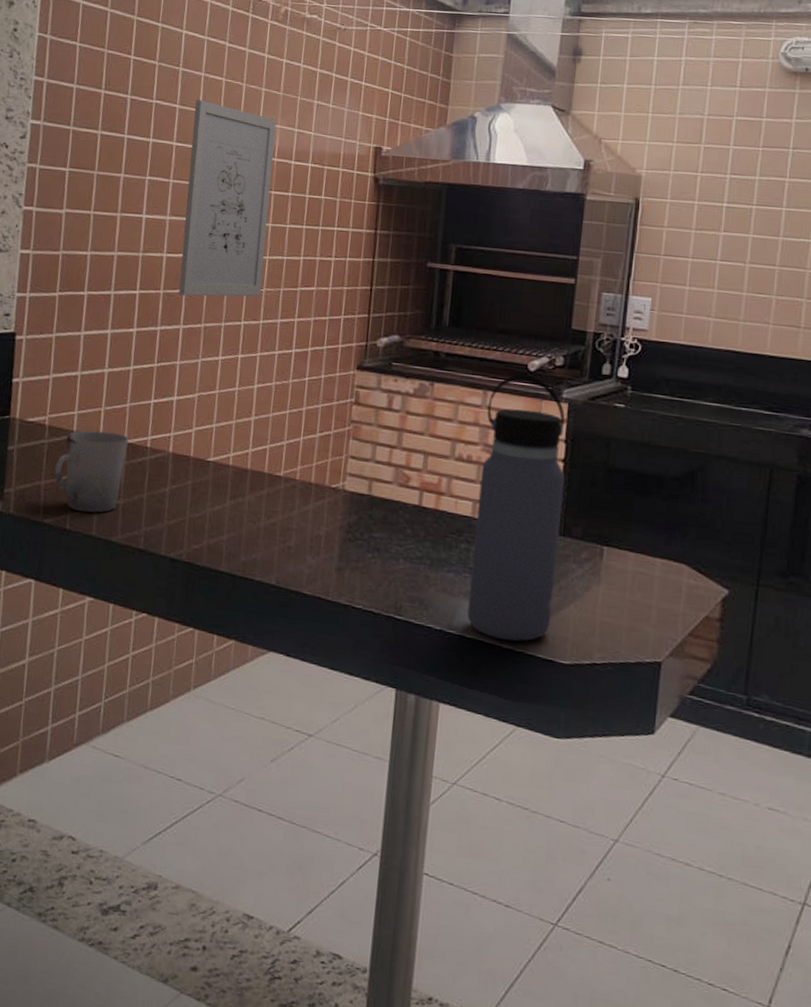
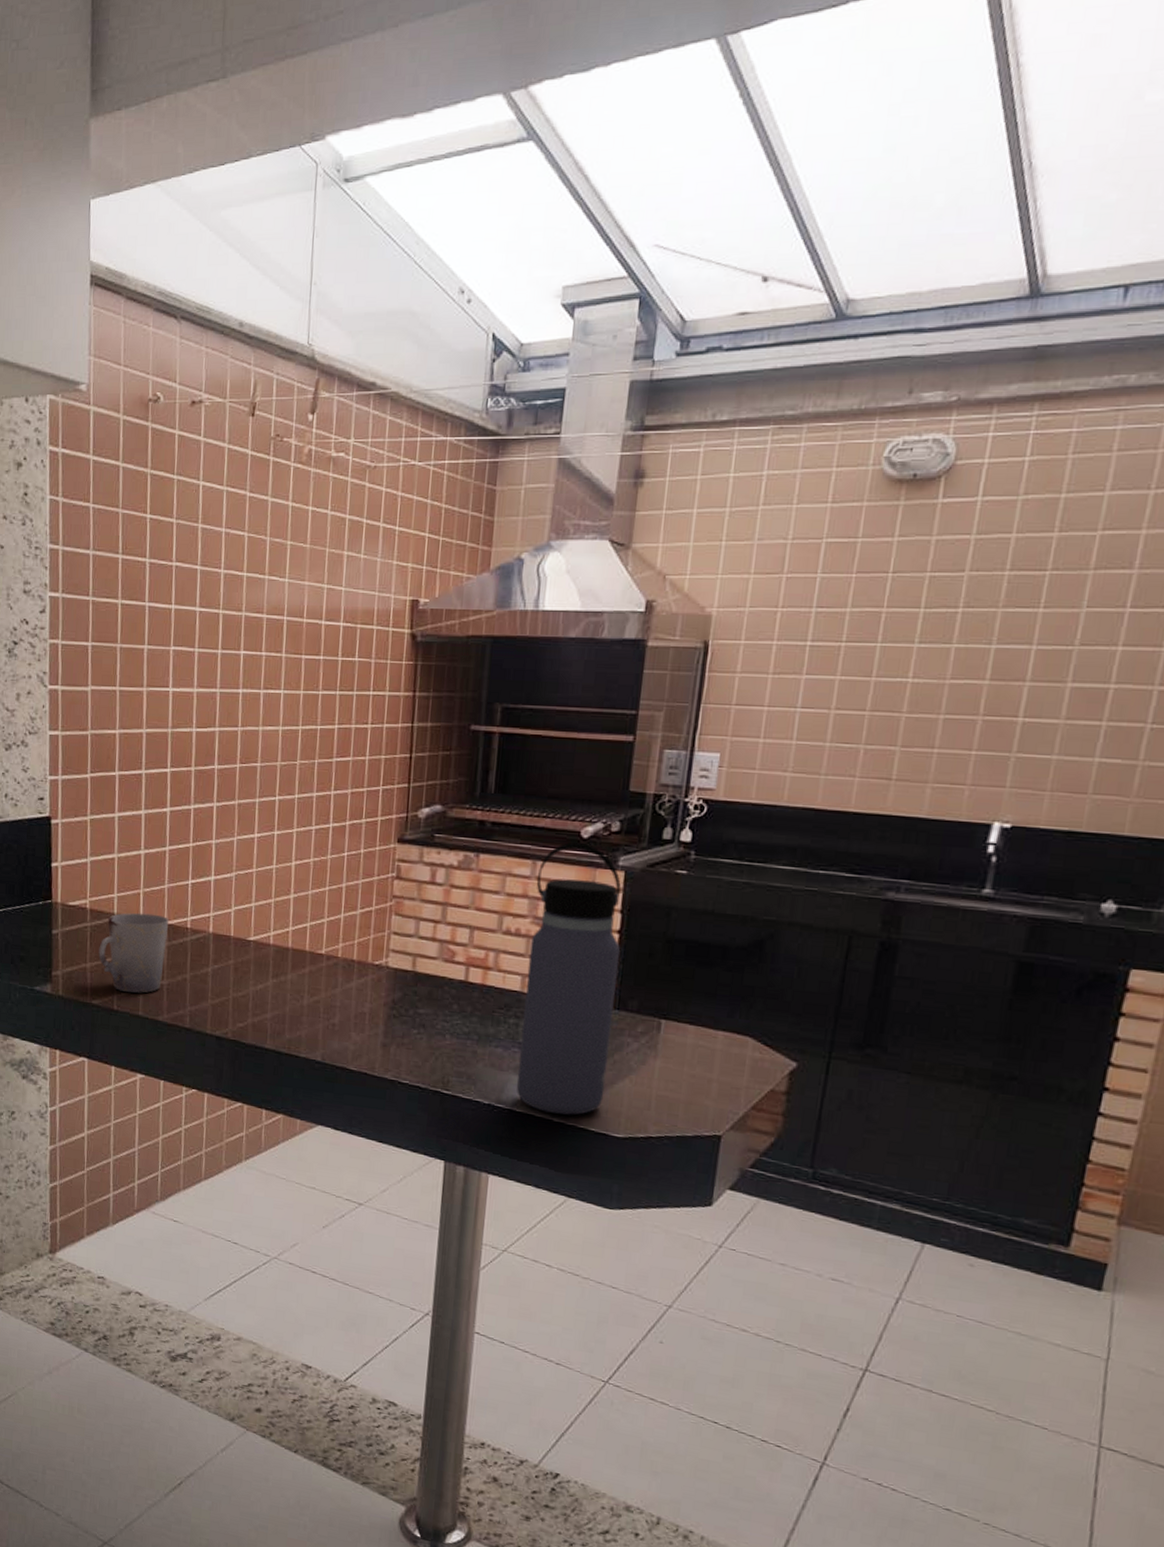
wall art: present [179,100,277,297] -> none [210,559,305,772]

